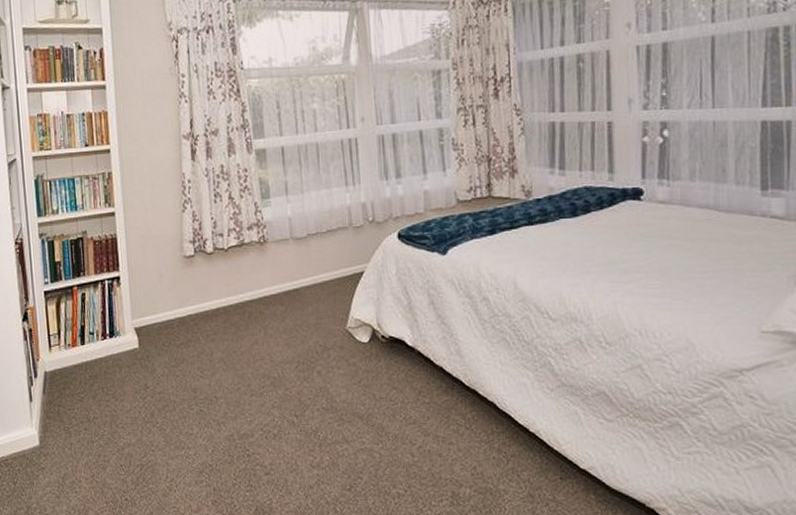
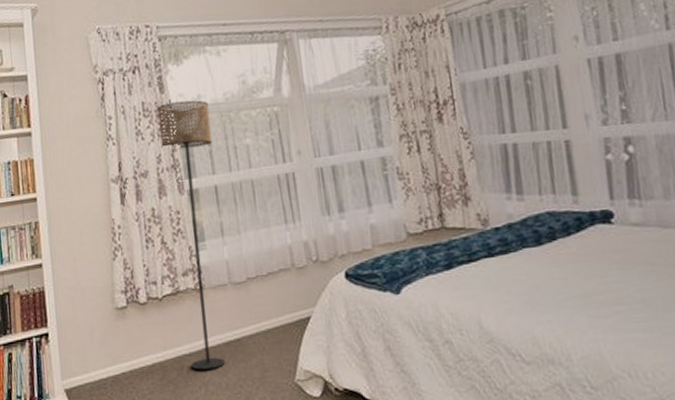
floor lamp: none [230,63,285,315] -> present [157,100,226,370]

